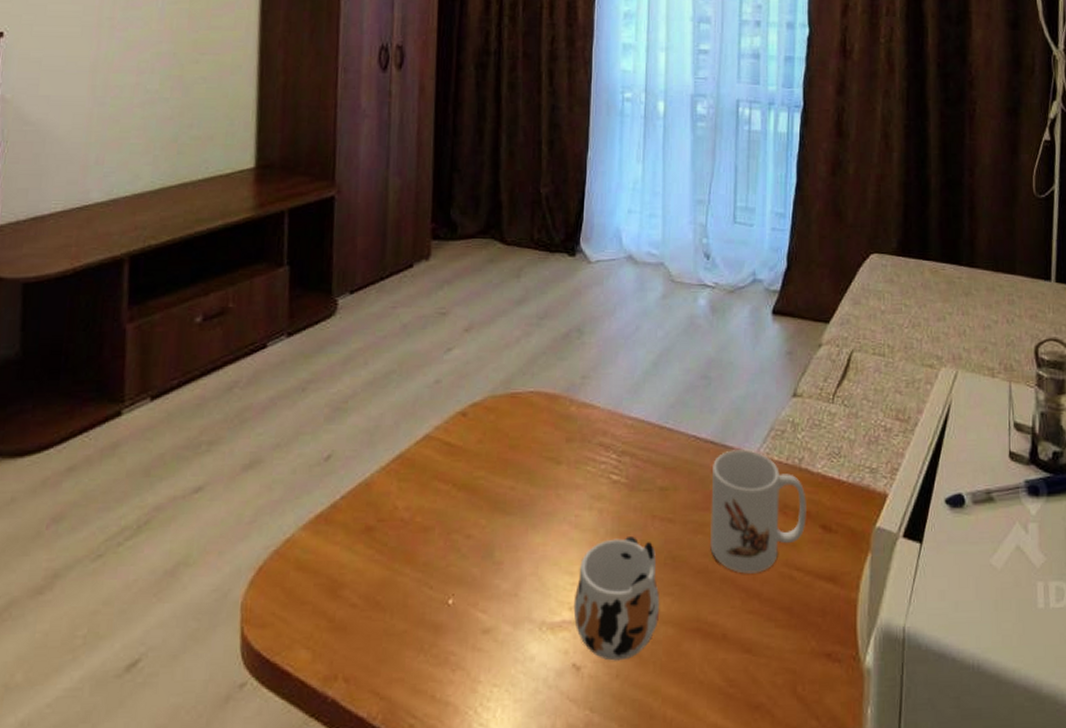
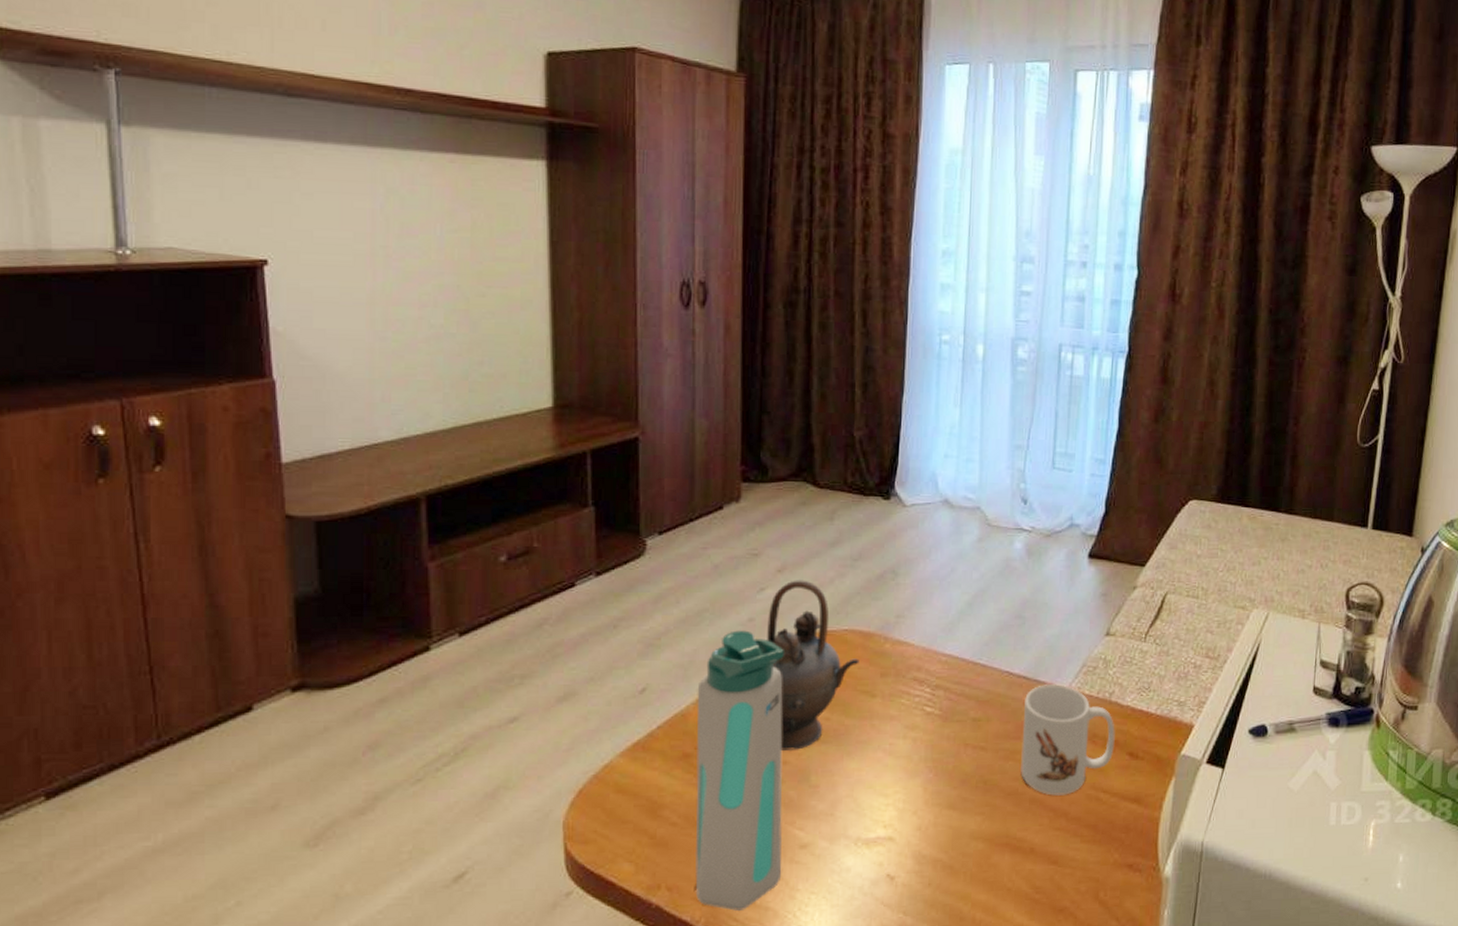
water bottle: none [373,393,470,706] -> present [695,630,784,911]
teapot: none [453,339,545,523] -> present [767,580,859,750]
mug: present [573,537,660,661] -> none [887,763,971,872]

